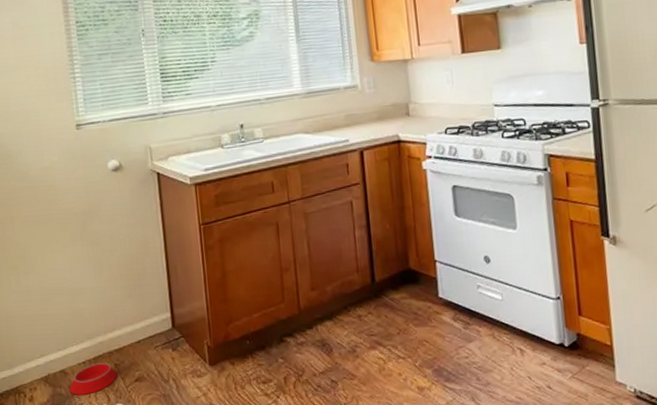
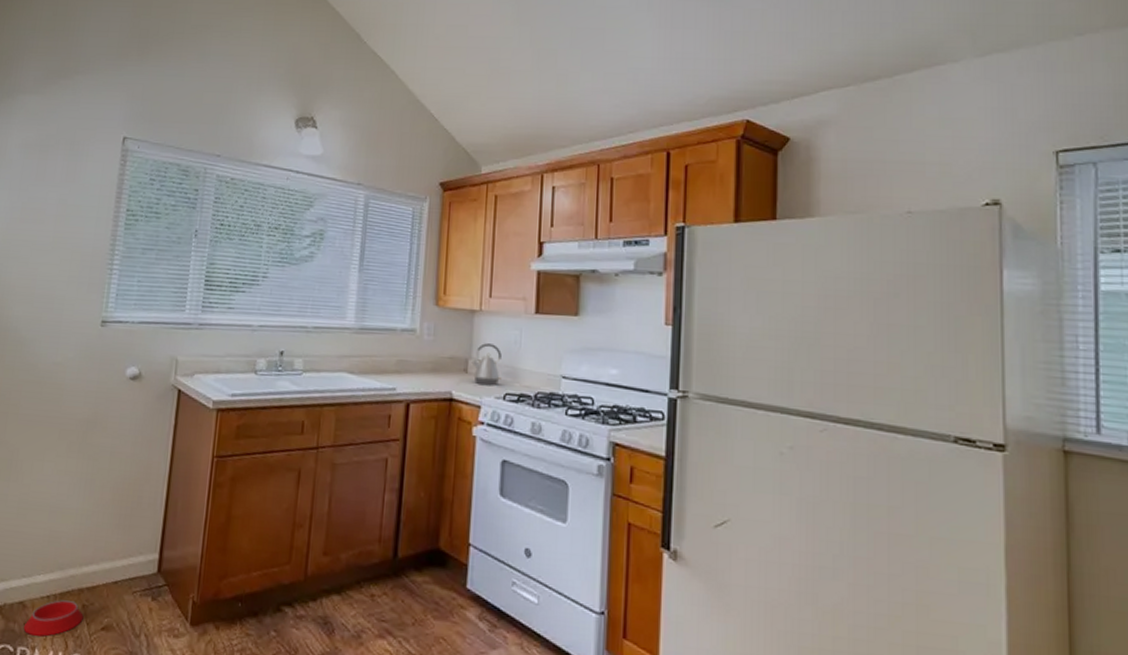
kettle: none [411,86,441,125] -> present [471,343,502,386]

